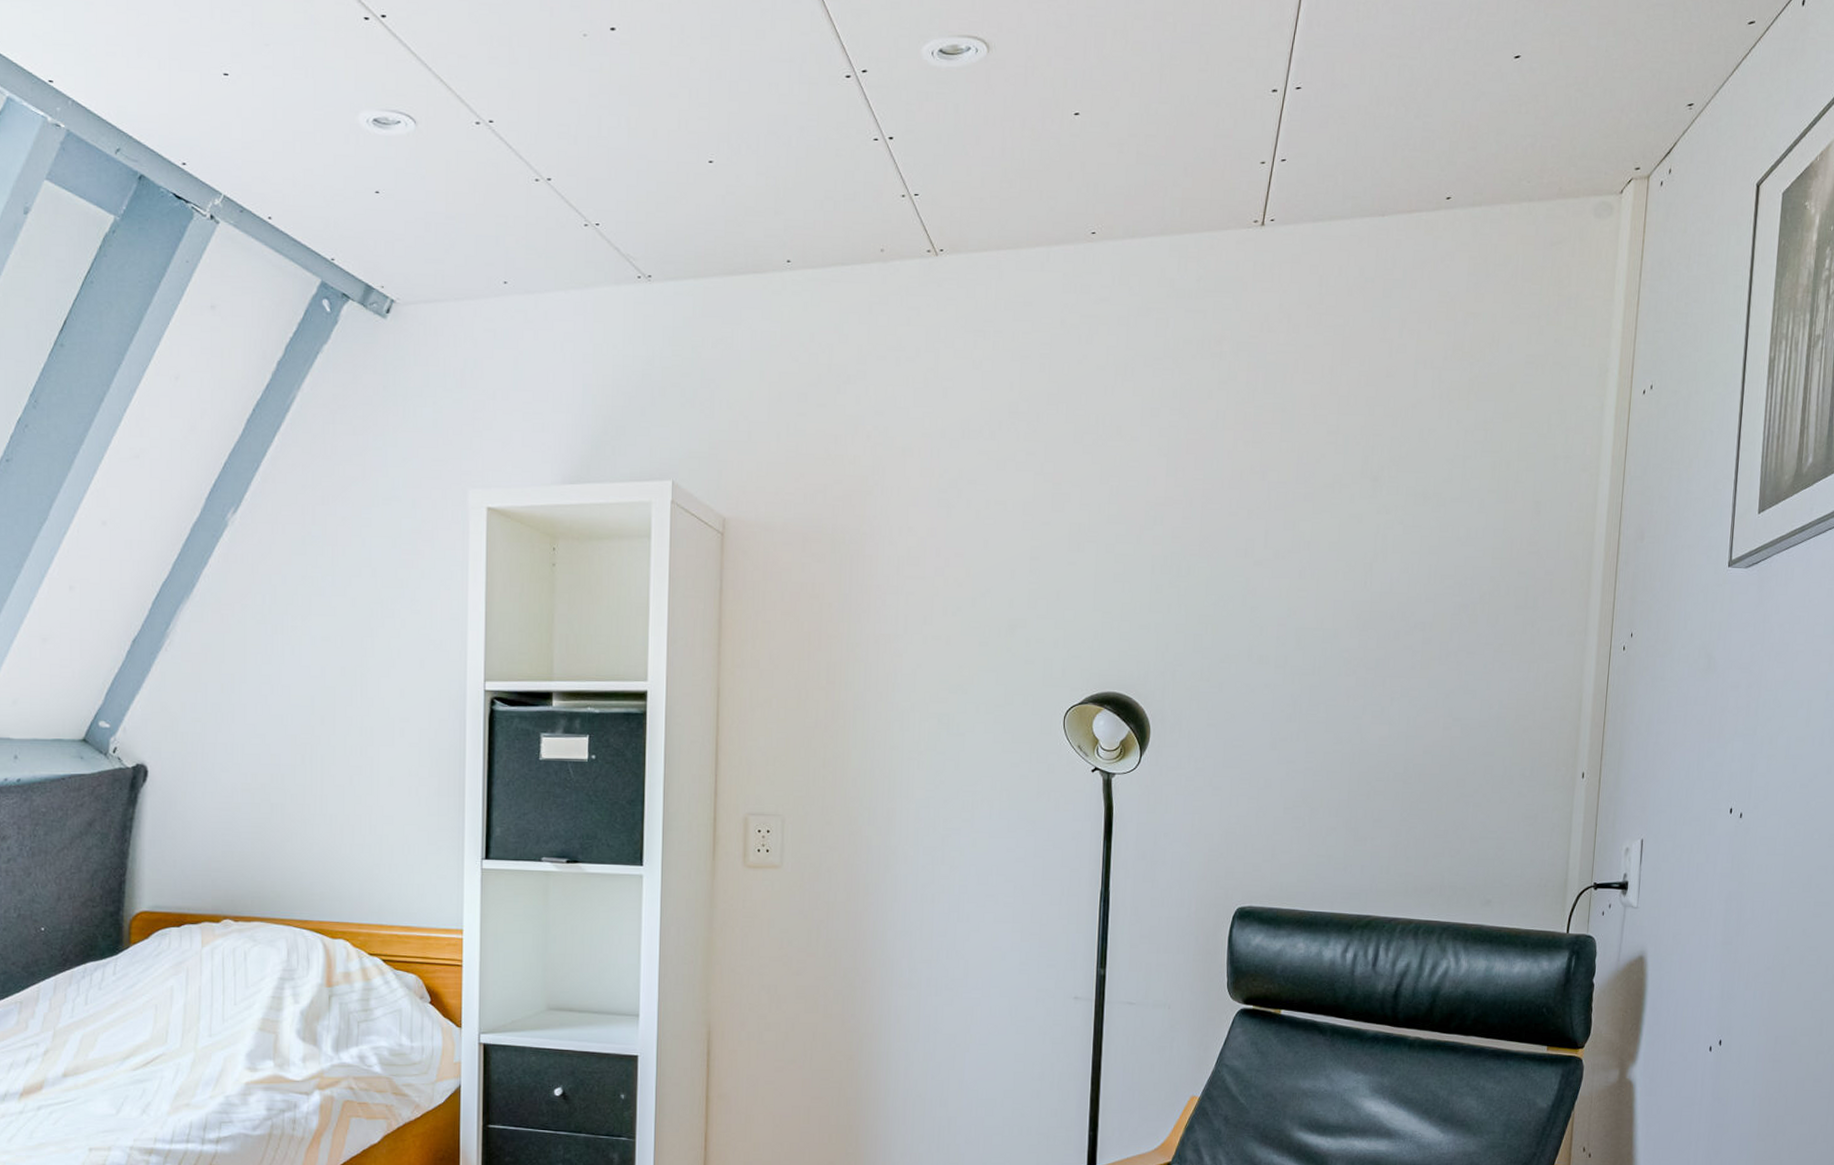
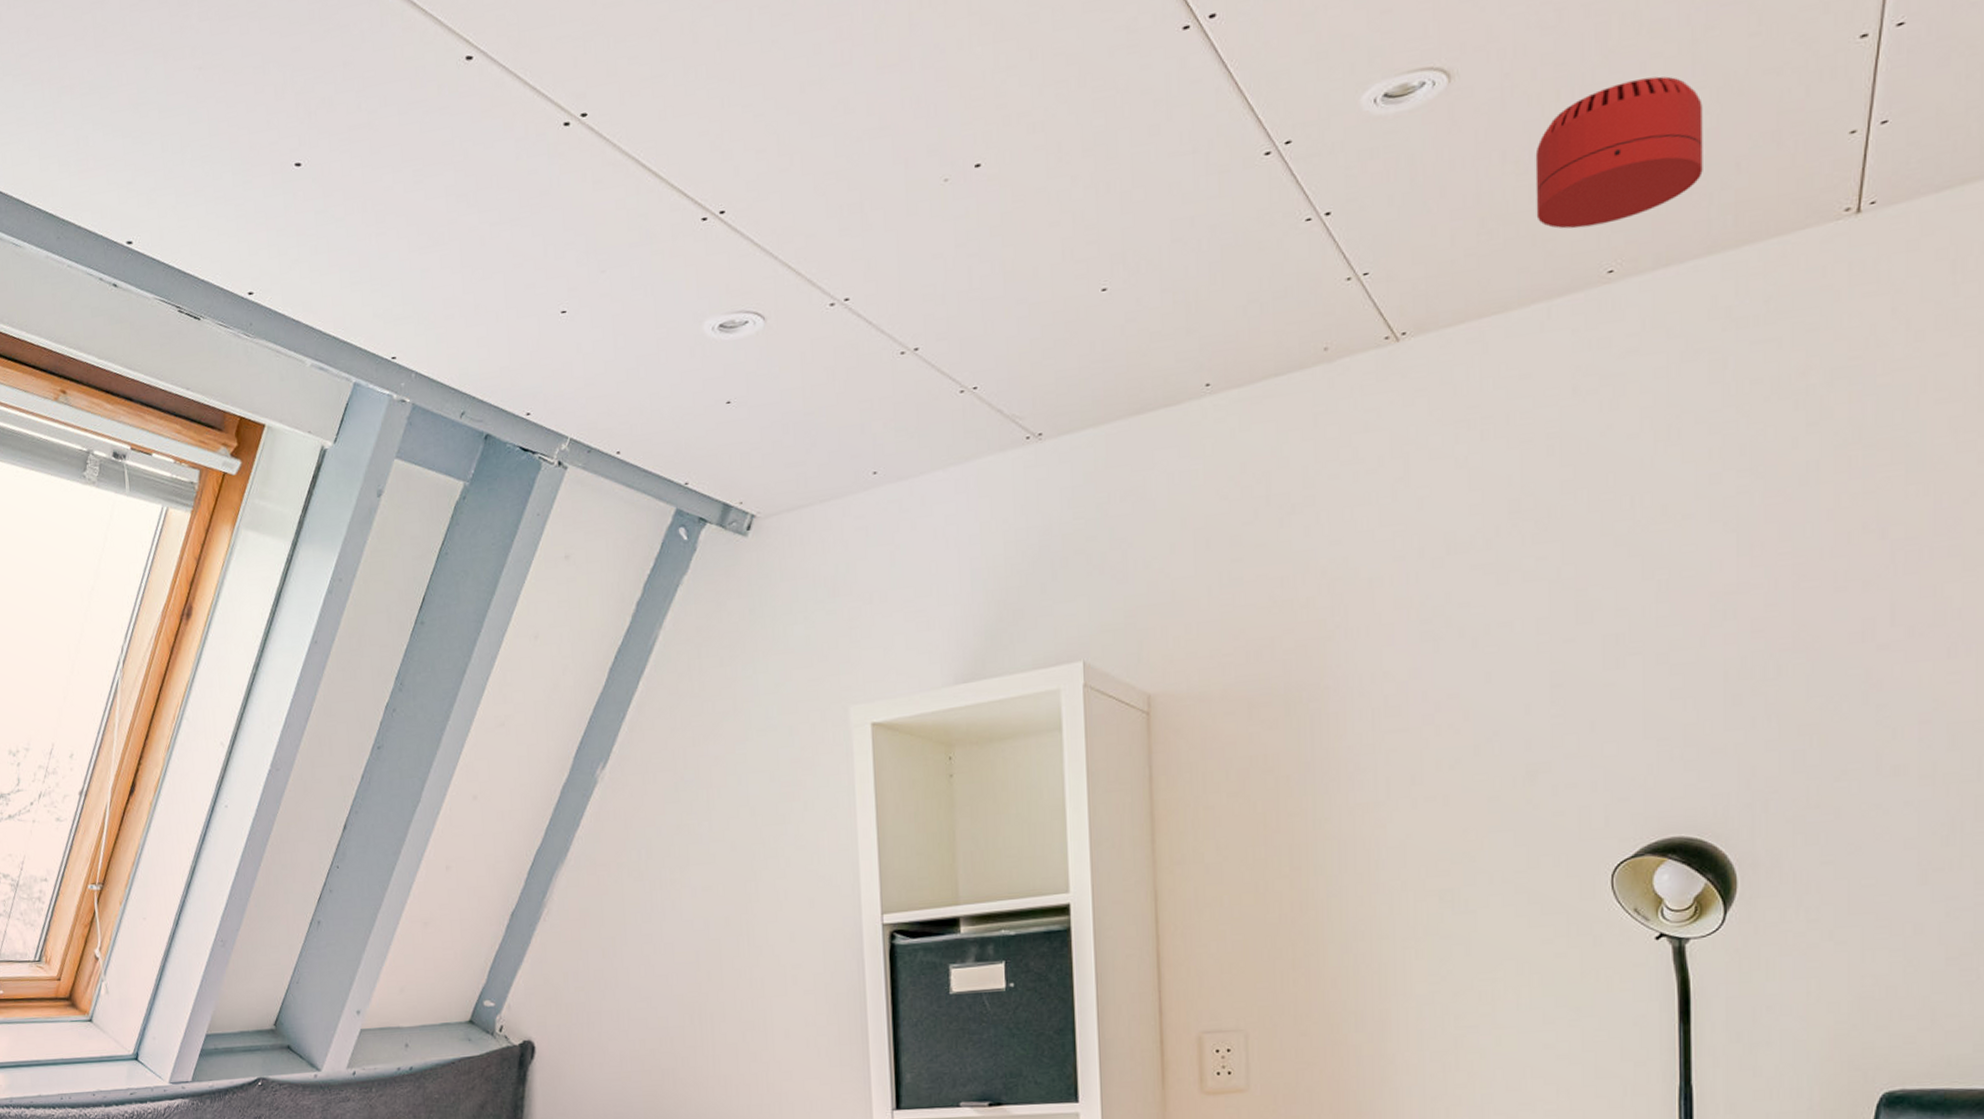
smoke detector: none [1044,84,1165,194] -> present [1535,76,1703,229]

